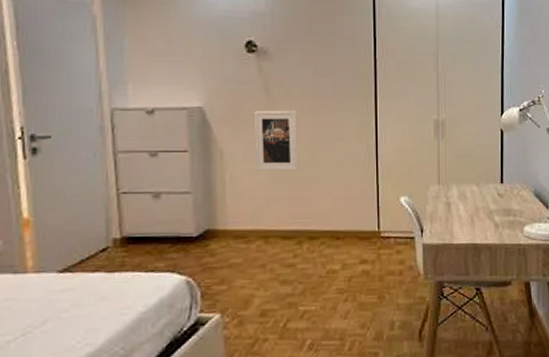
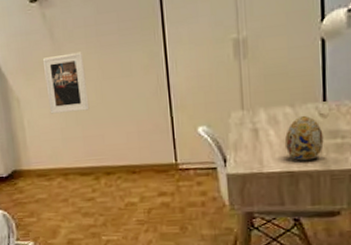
decorative egg: none [472,194,500,235] -> present [285,115,324,161]

